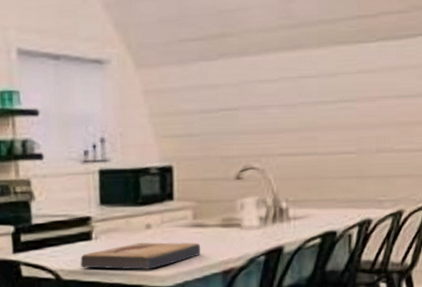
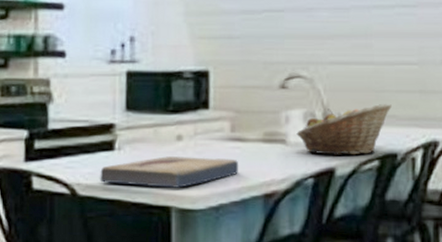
fruit basket: none [250,188,332,236] -> present [296,103,392,155]

